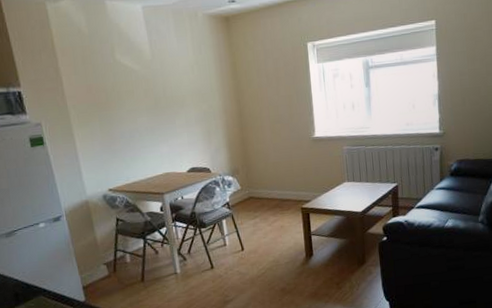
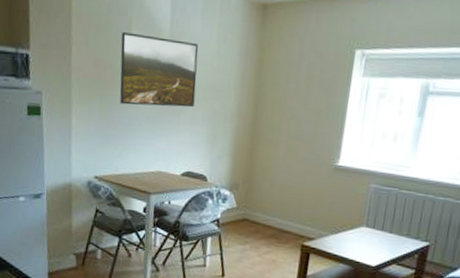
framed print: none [106,57,185,121] -> present [120,32,199,108]

